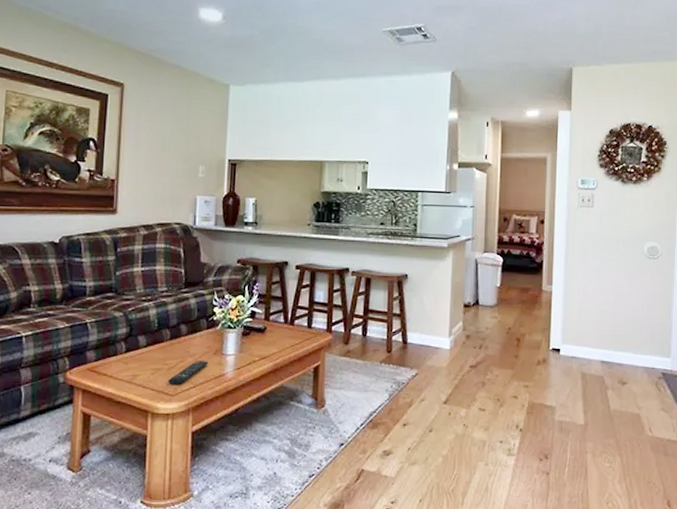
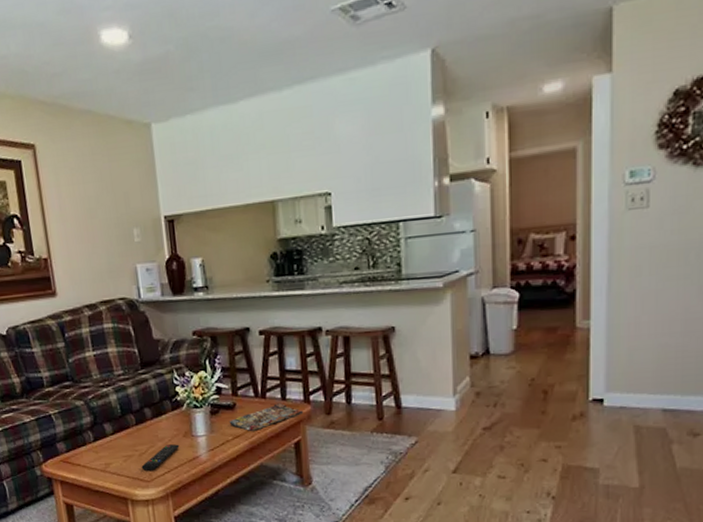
magazine: none [258,330,325,354] -> present [229,403,304,431]

